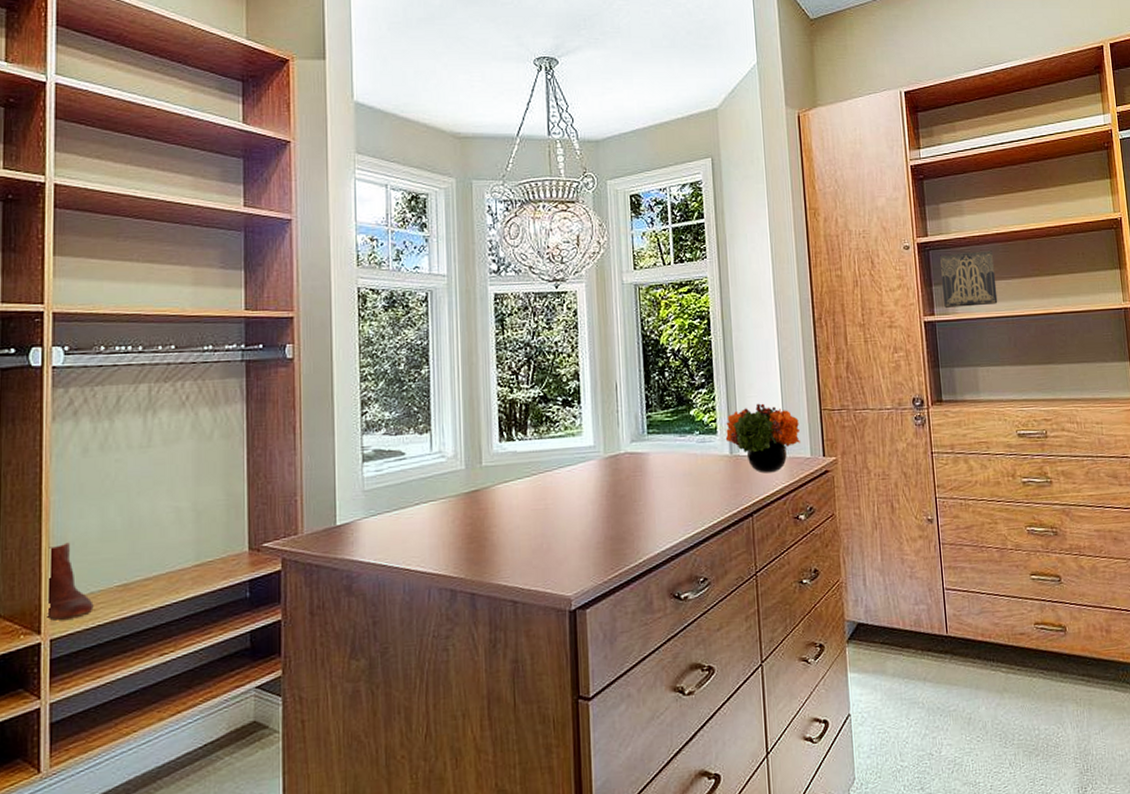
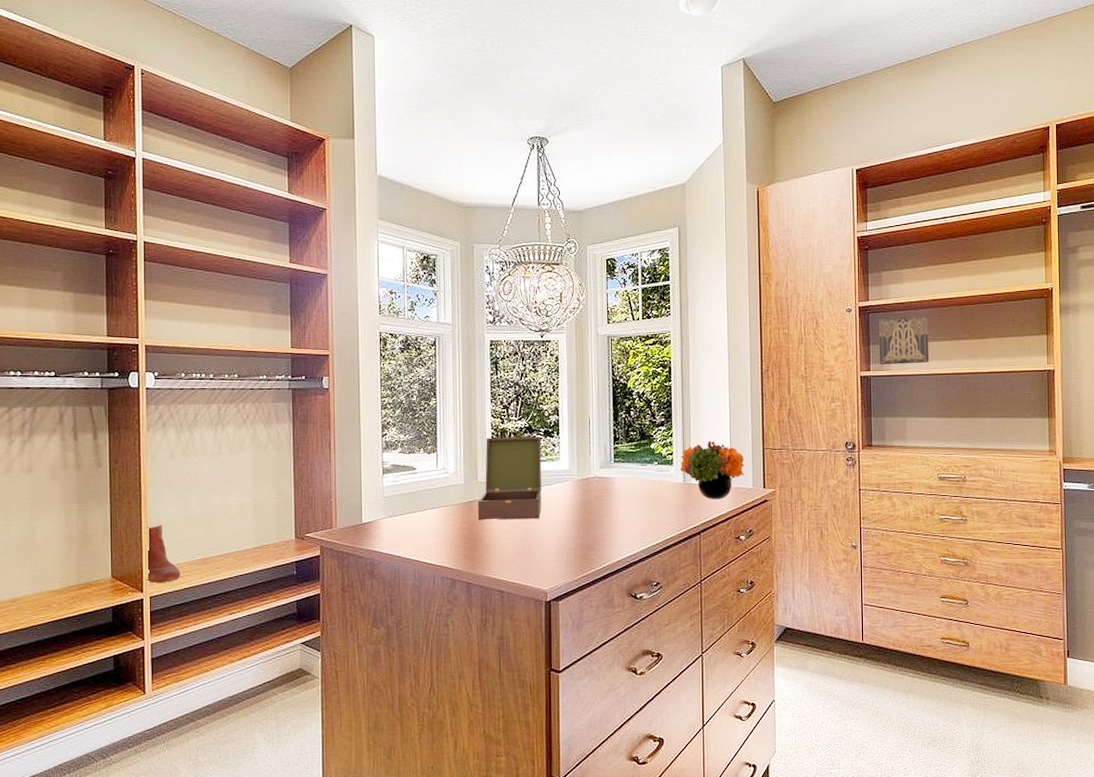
jewelry box: none [482,406,562,514] -> present [477,435,542,520]

